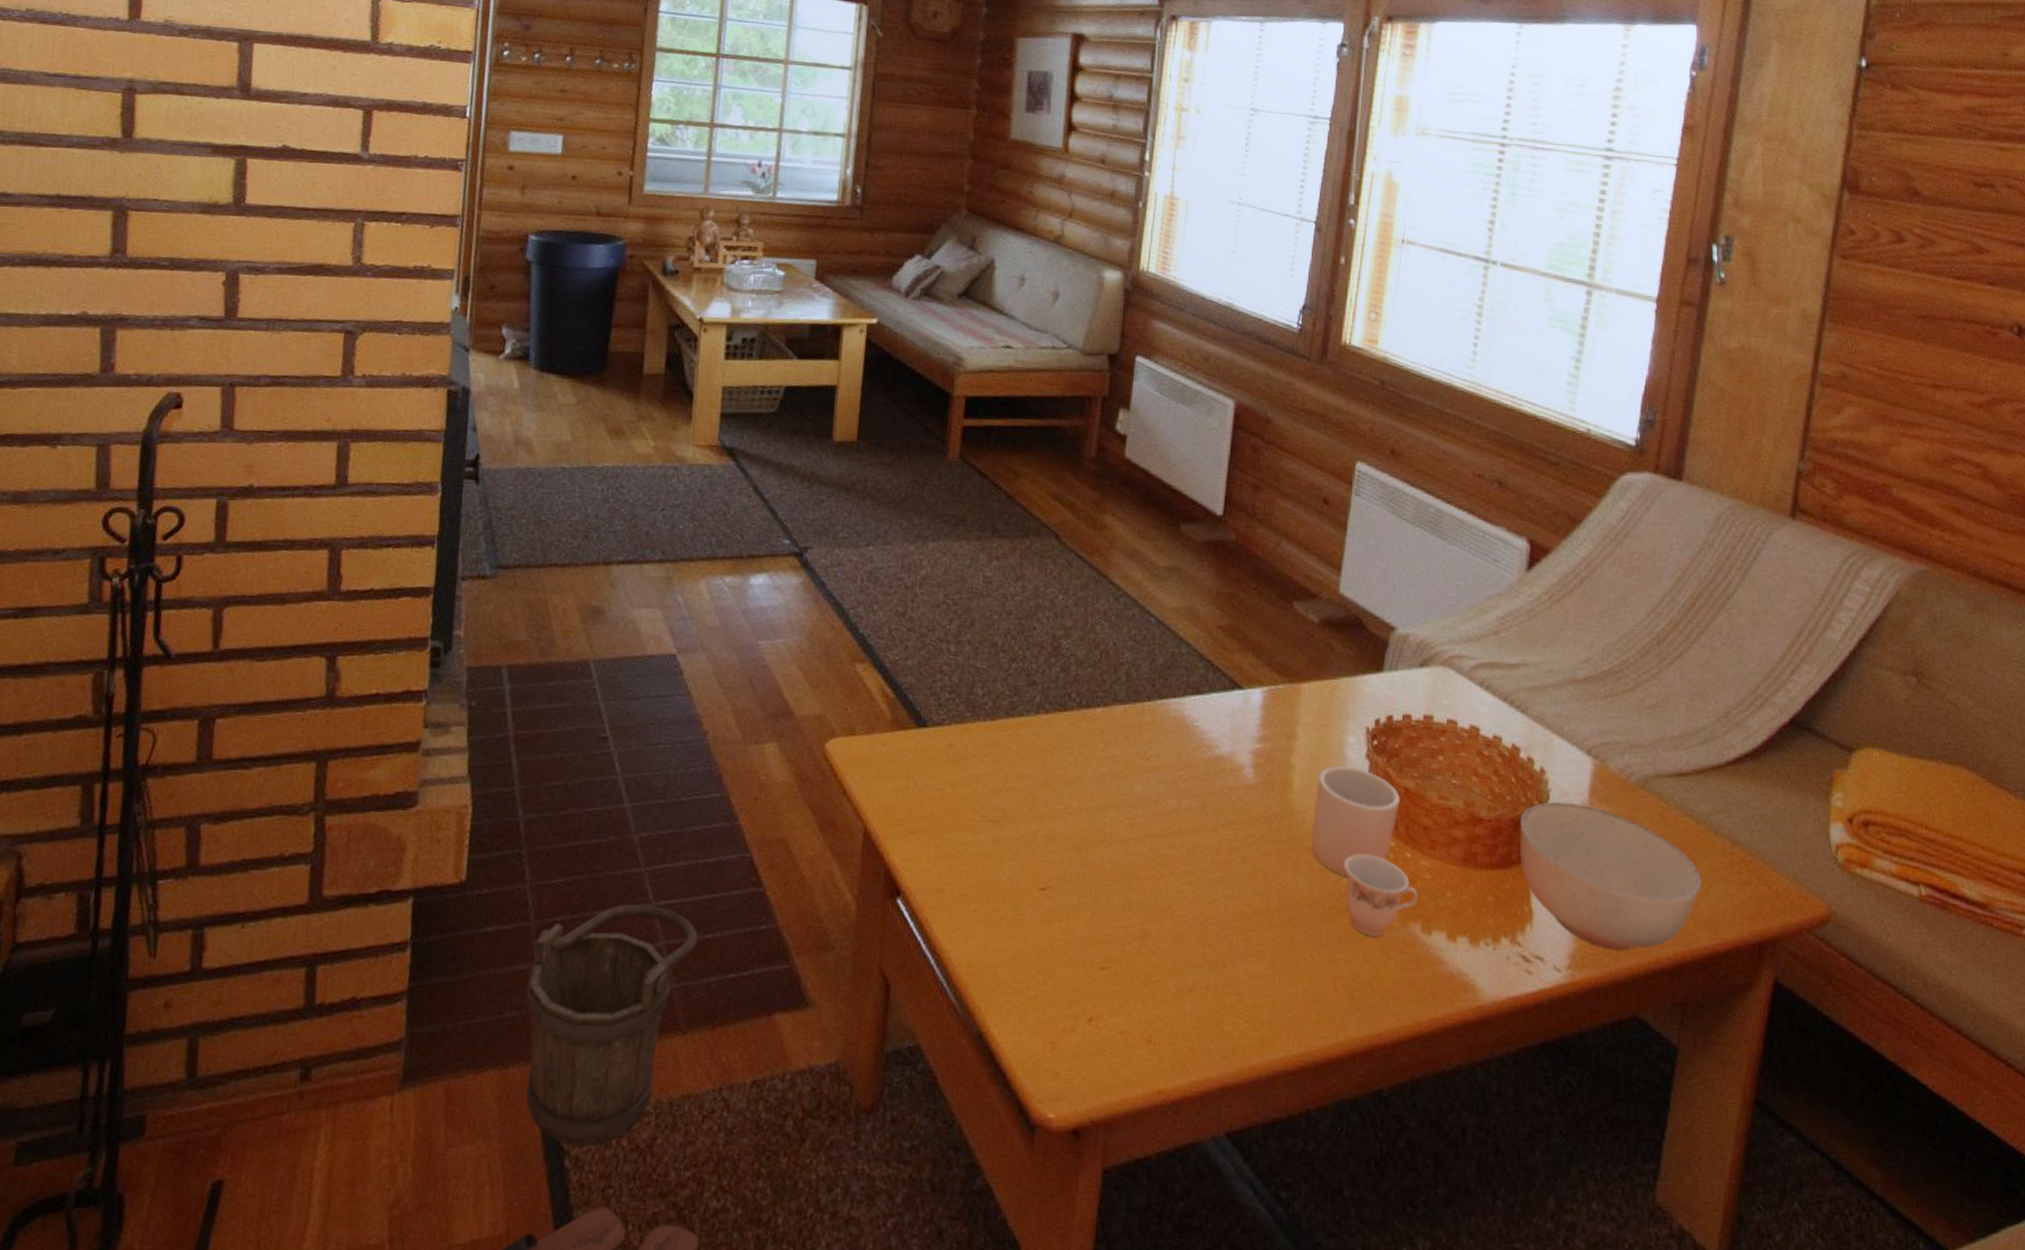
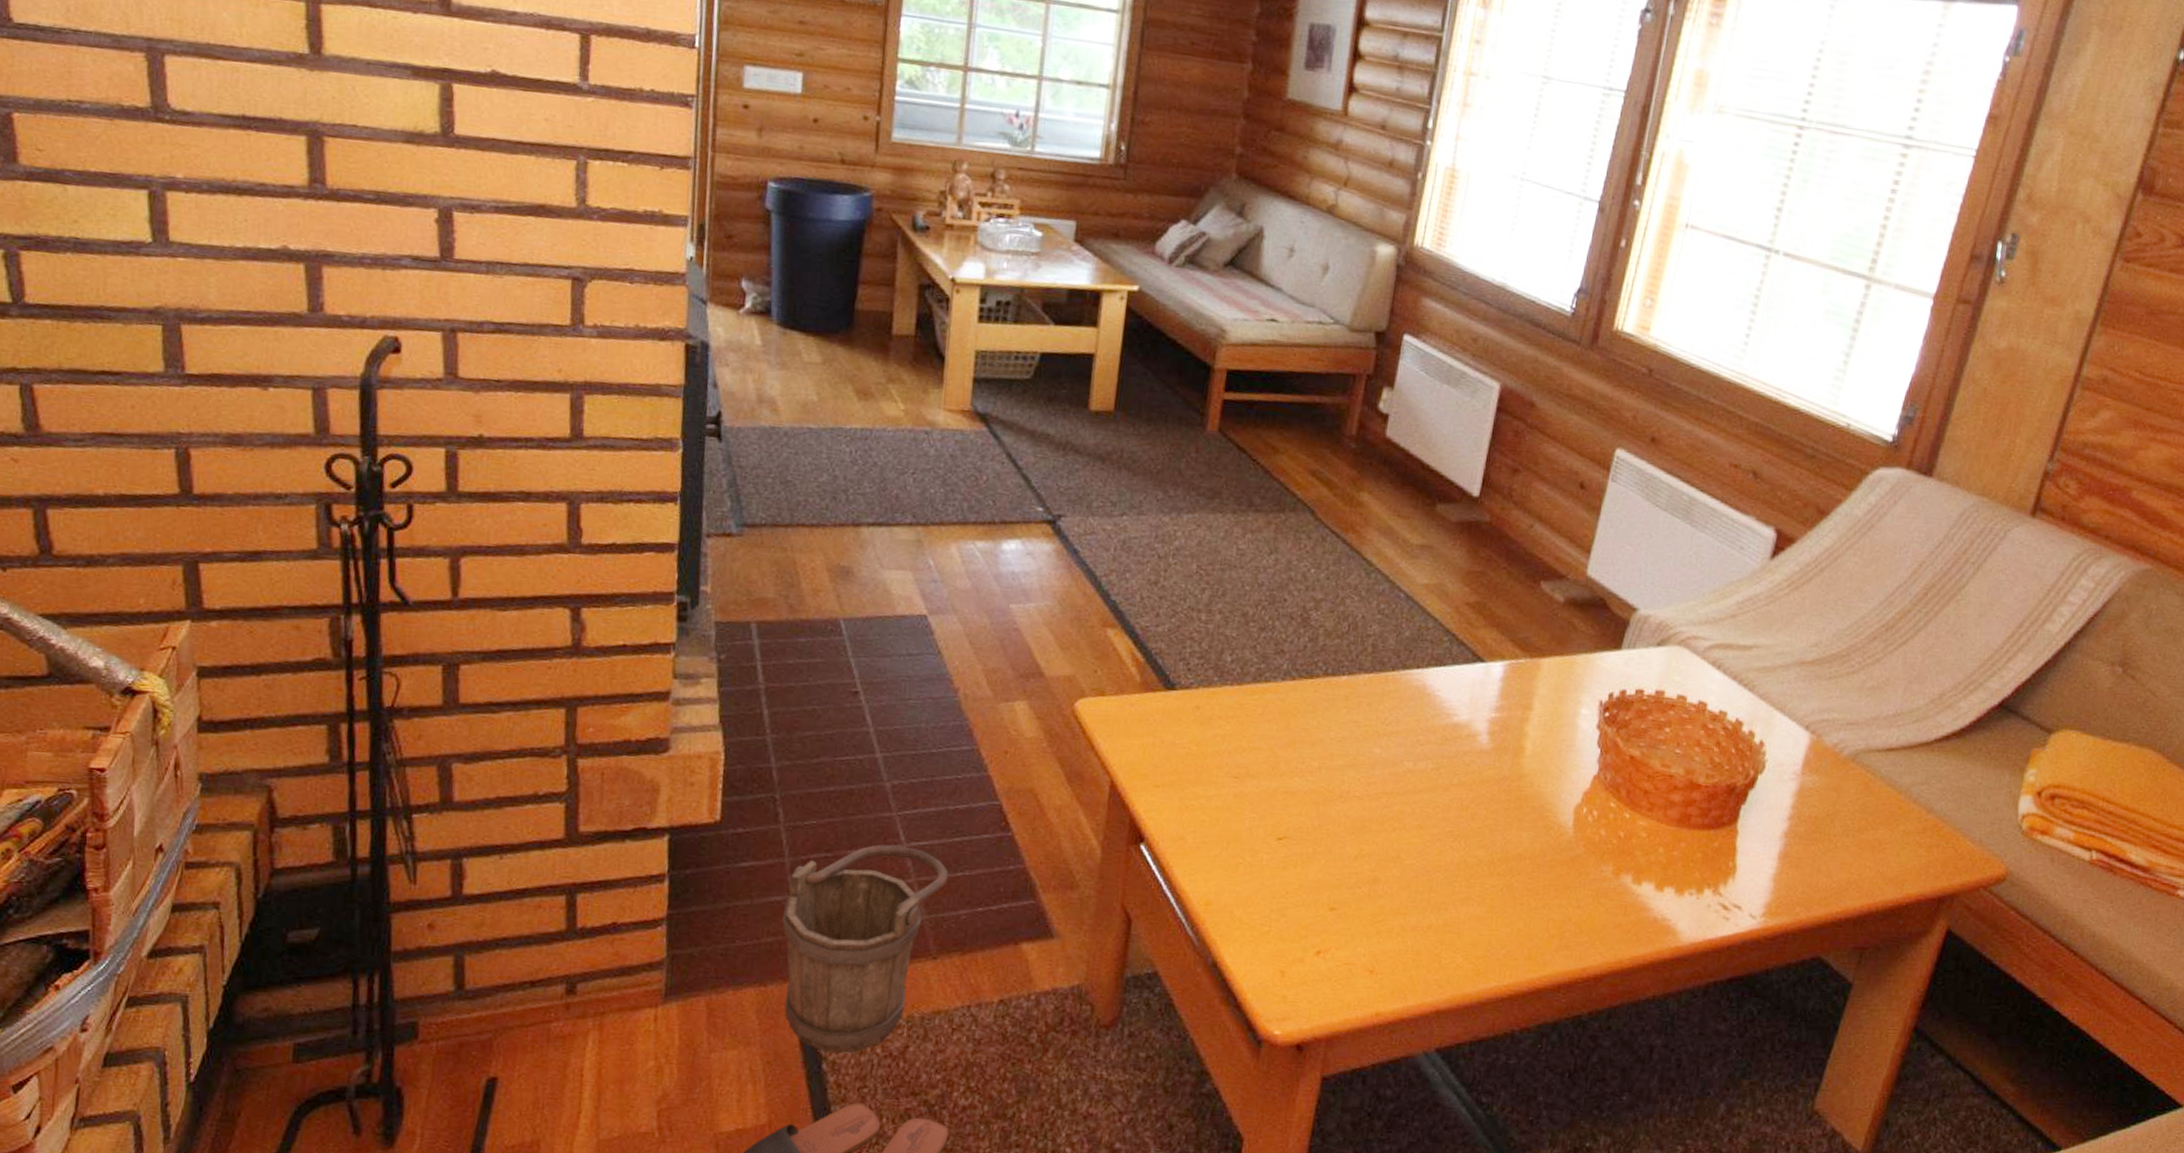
mug: present [1311,764,1400,877] -> none [1537,733,1625,834]
teacup: present [1344,853,1418,937] -> none [1565,813,1633,886]
bowl: present [1520,801,1702,951] -> none [1730,771,1895,902]

